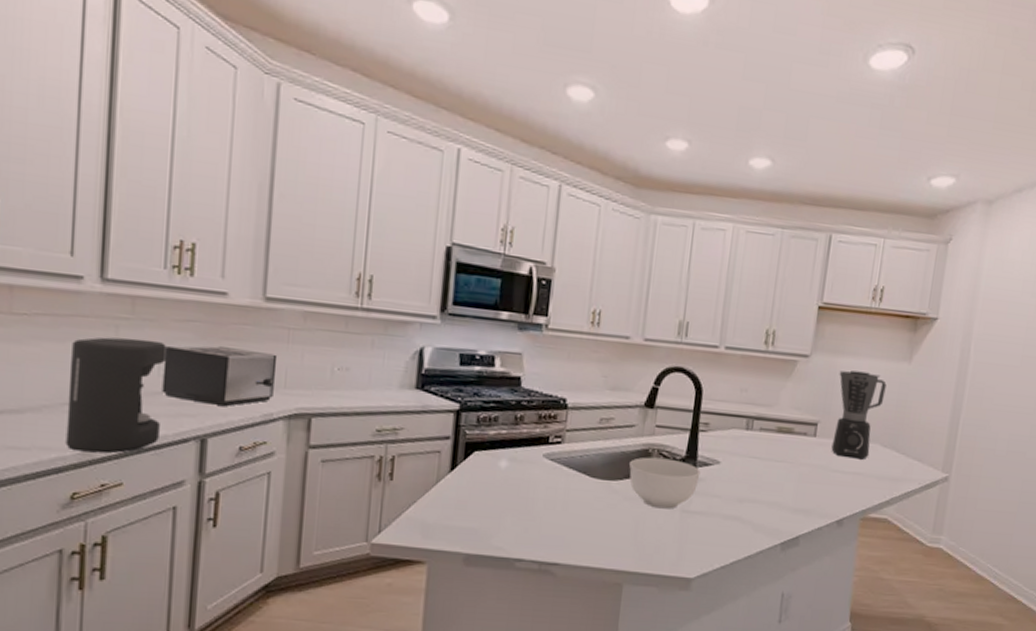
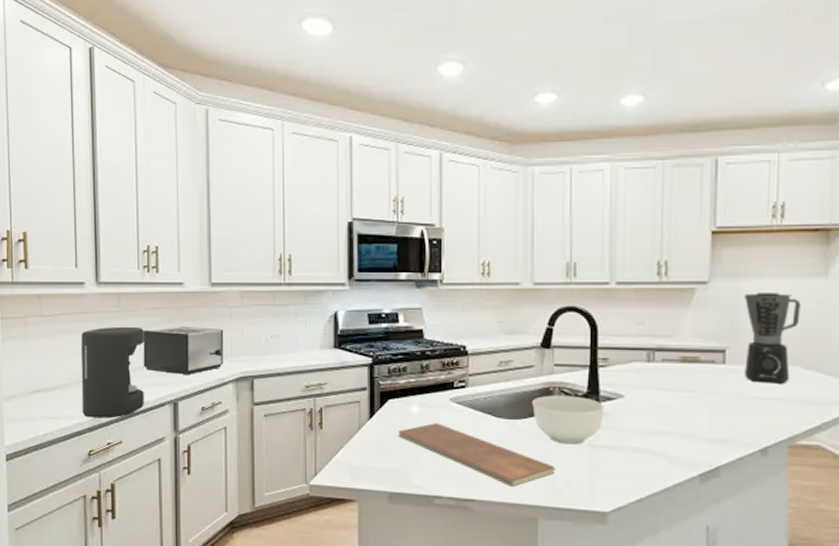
chopping board: none [482,480,646,552] -> present [398,423,555,488]

